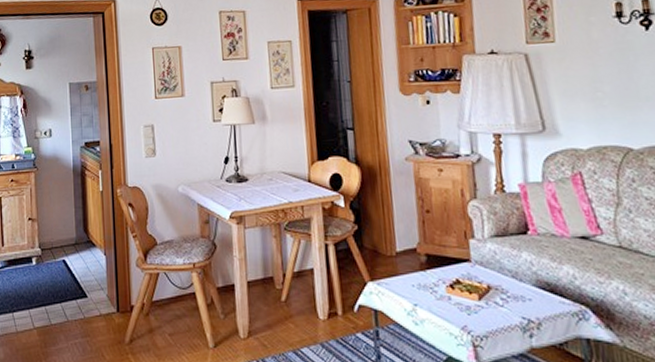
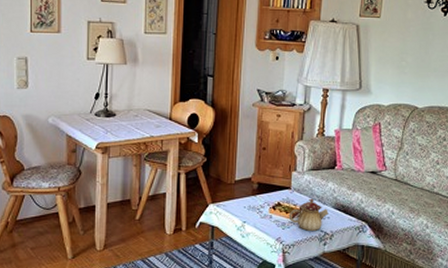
teapot: none [473,273,529,317] -> present [288,198,329,231]

